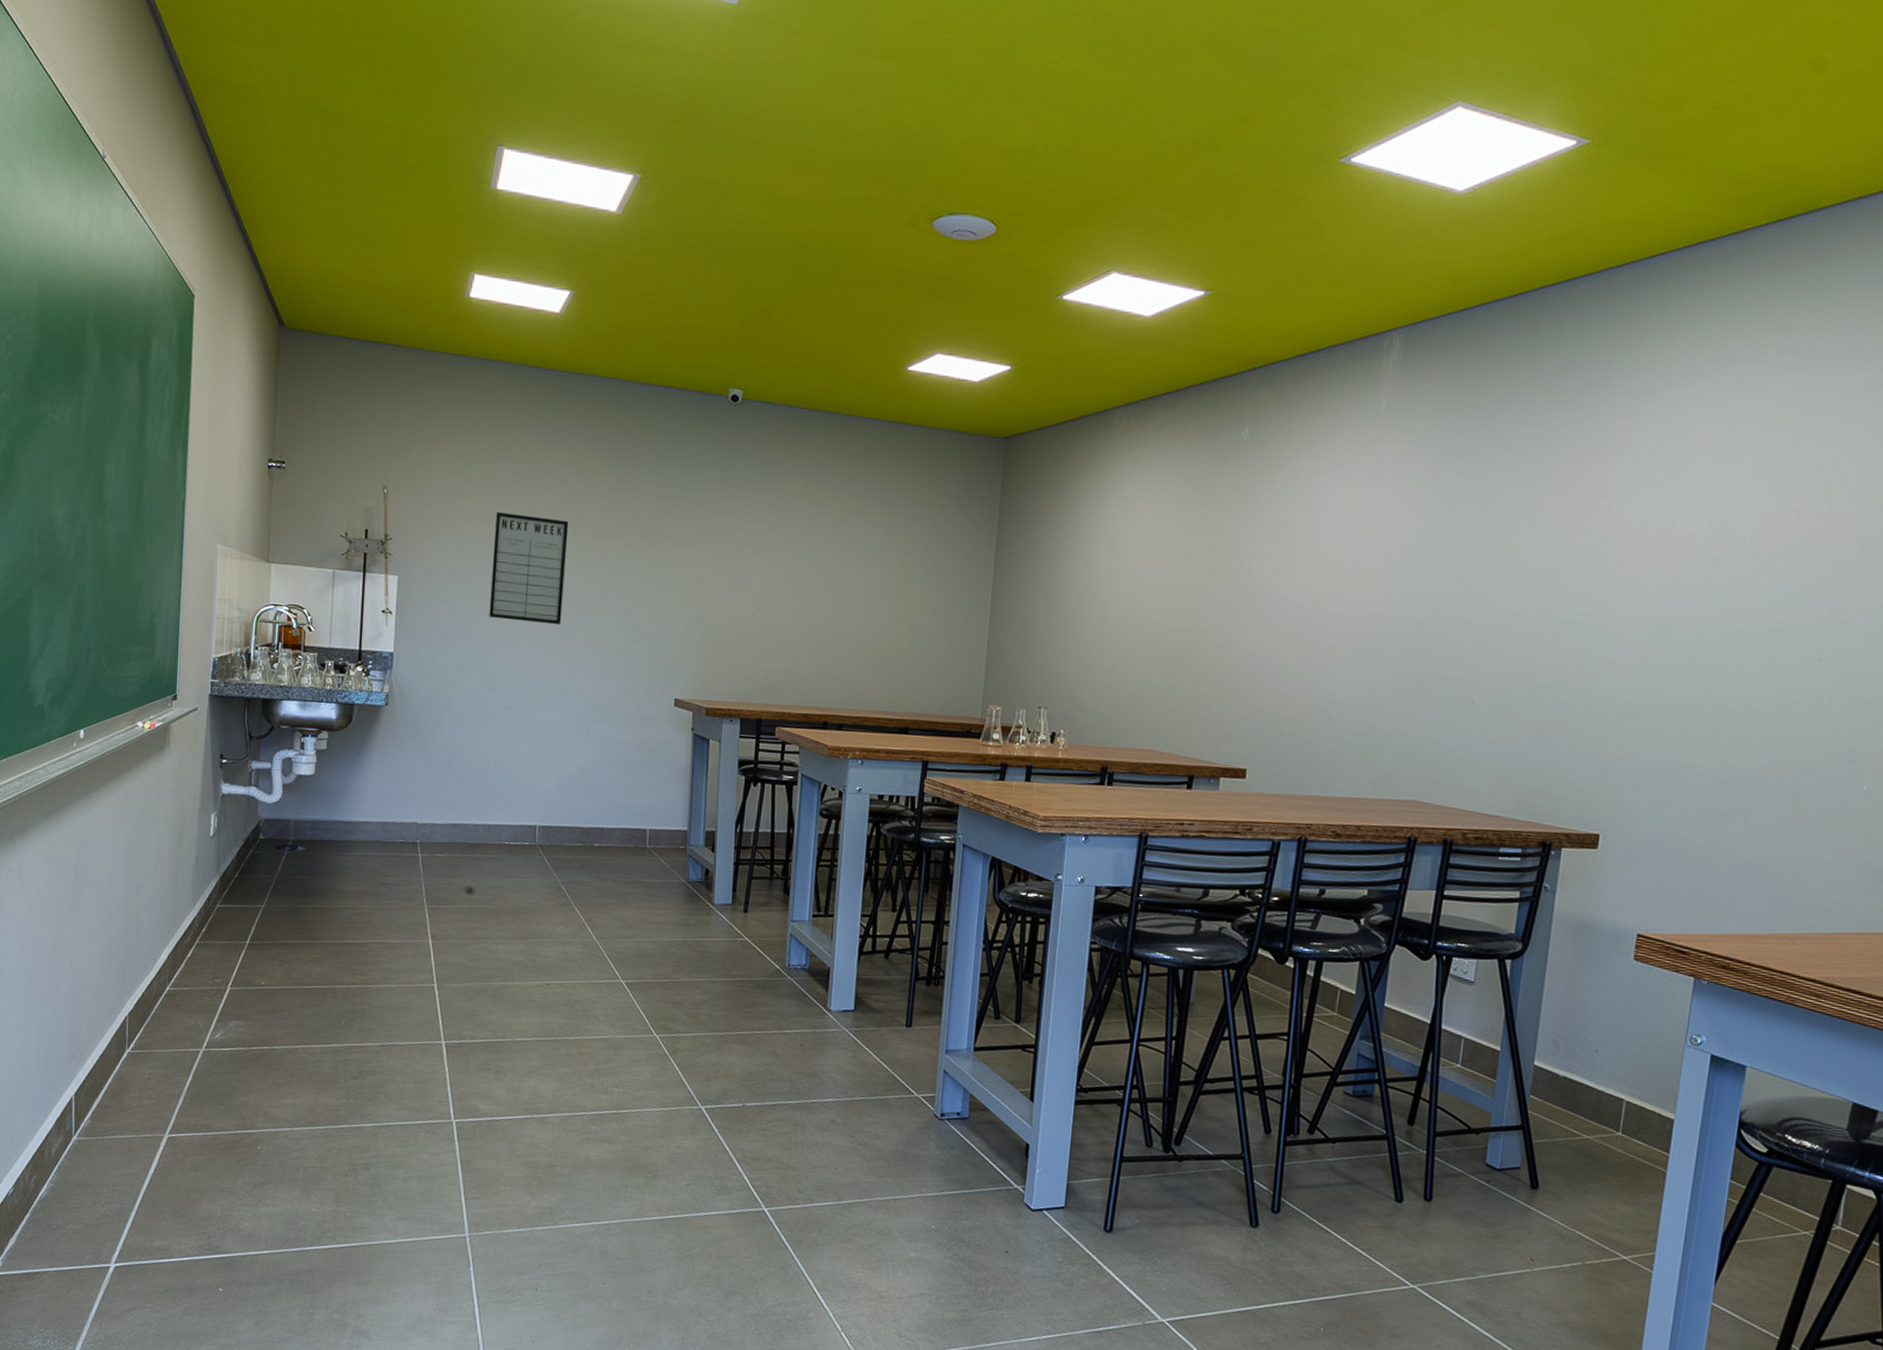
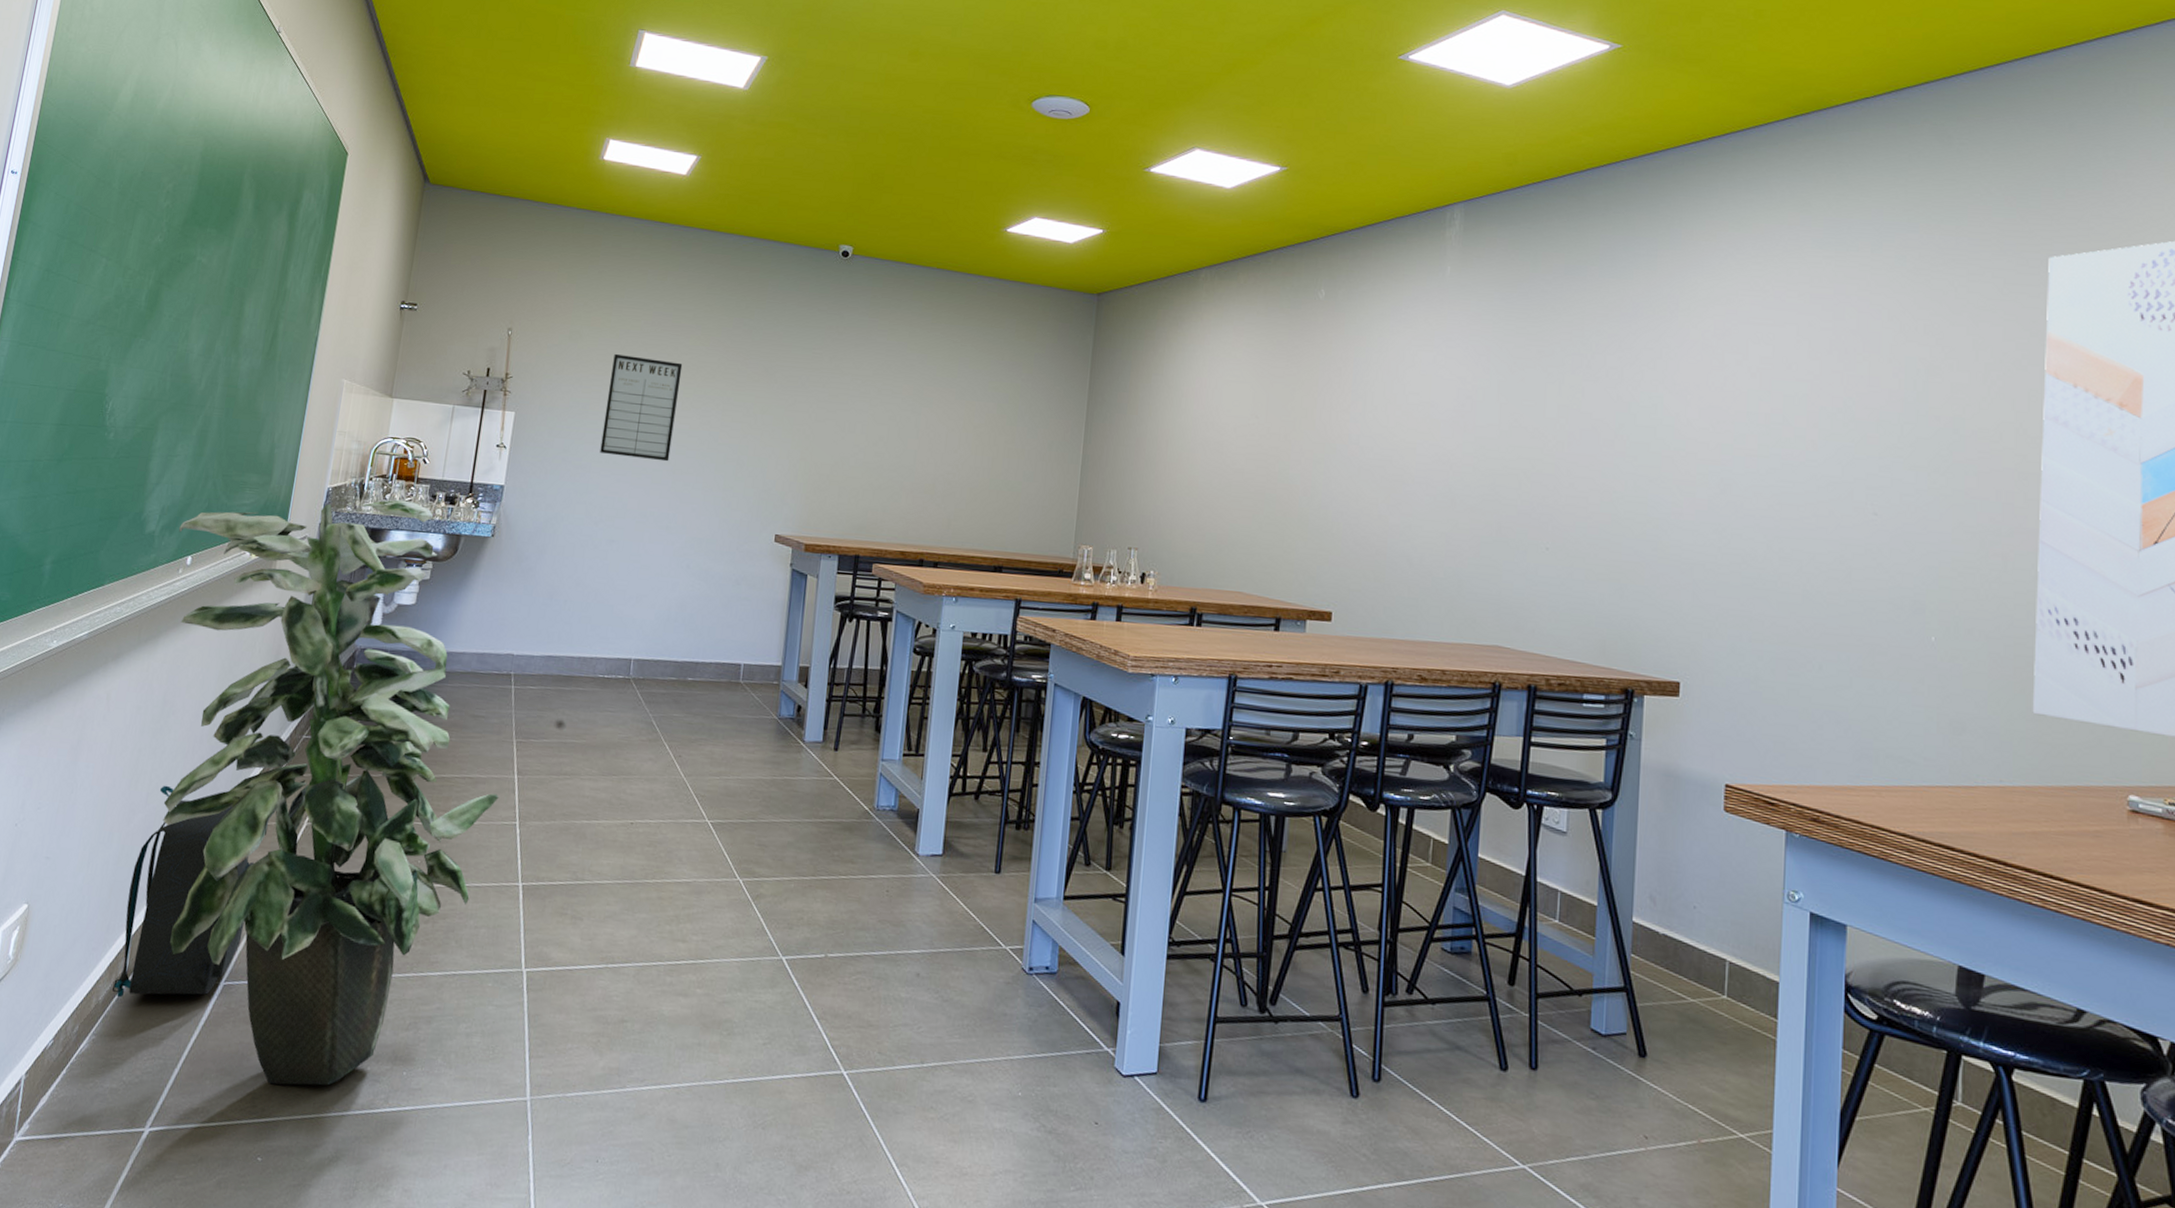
backpack: none [63,953,183,1149] -> present [112,785,254,997]
indoor plant: none [68,668,416,1226] -> present [163,499,499,1086]

